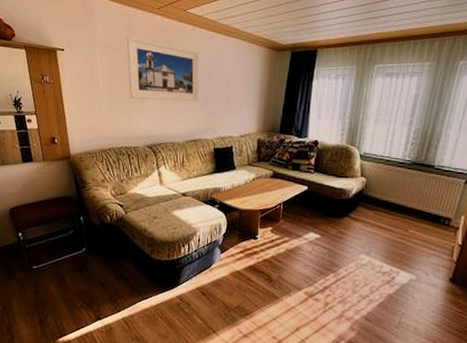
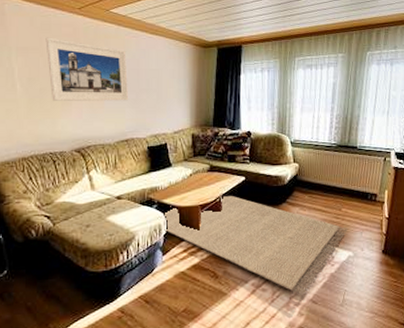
rug: none [224,203,413,311] -> present [164,196,347,295]

